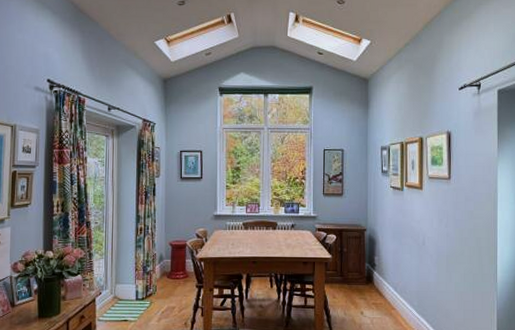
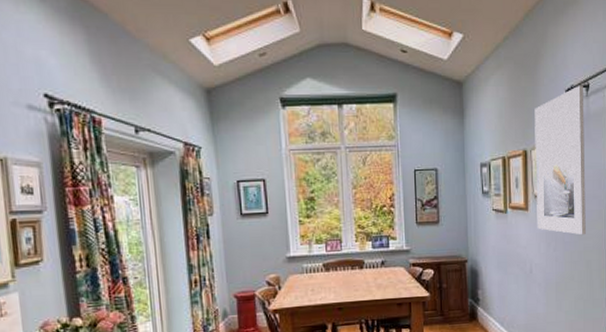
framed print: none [430,84,476,215] -> present [534,85,586,235]

